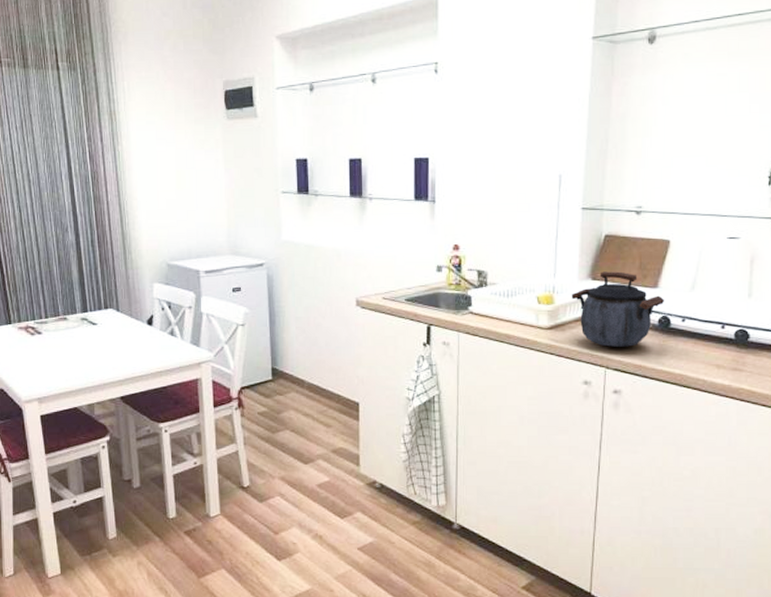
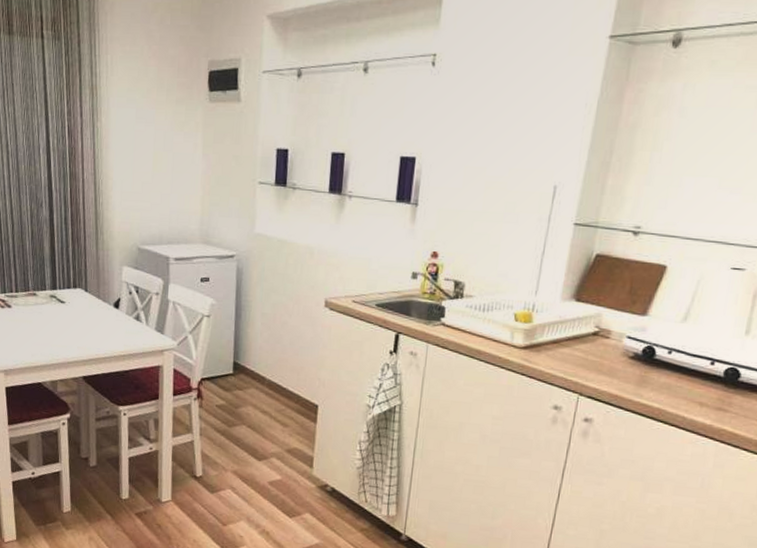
kettle: present [571,271,665,348] -> none [551,293,653,375]

